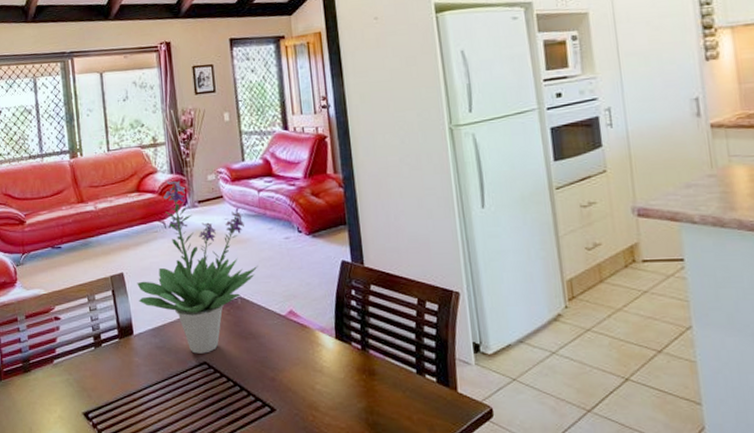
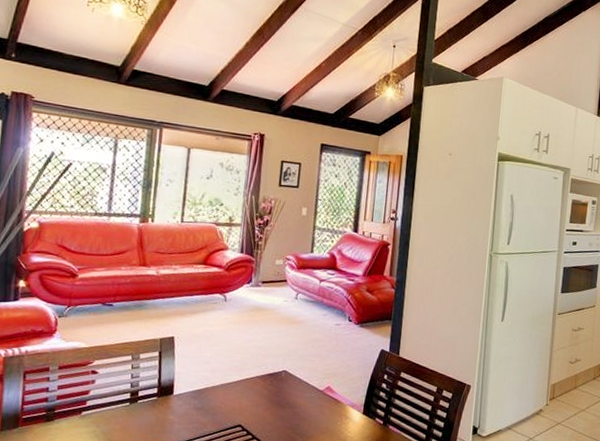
potted plant: present [137,180,258,354] -> none [184,259,307,417]

